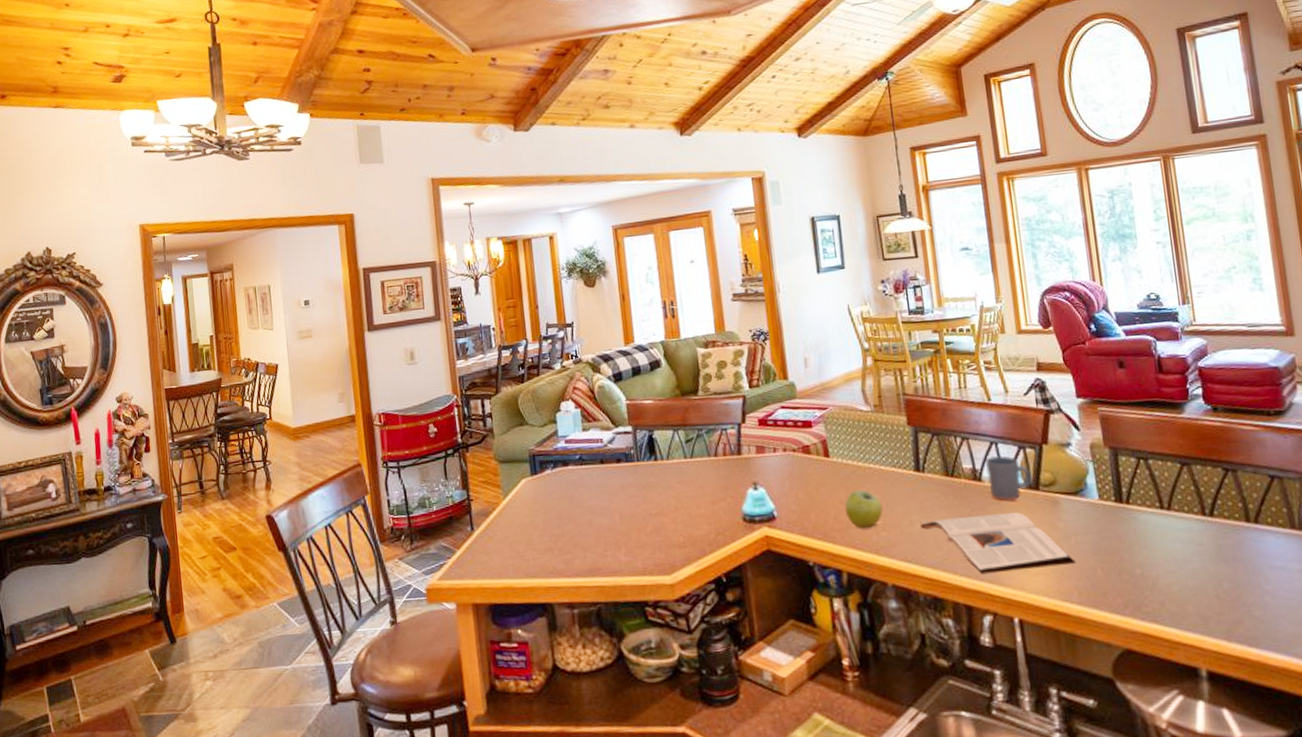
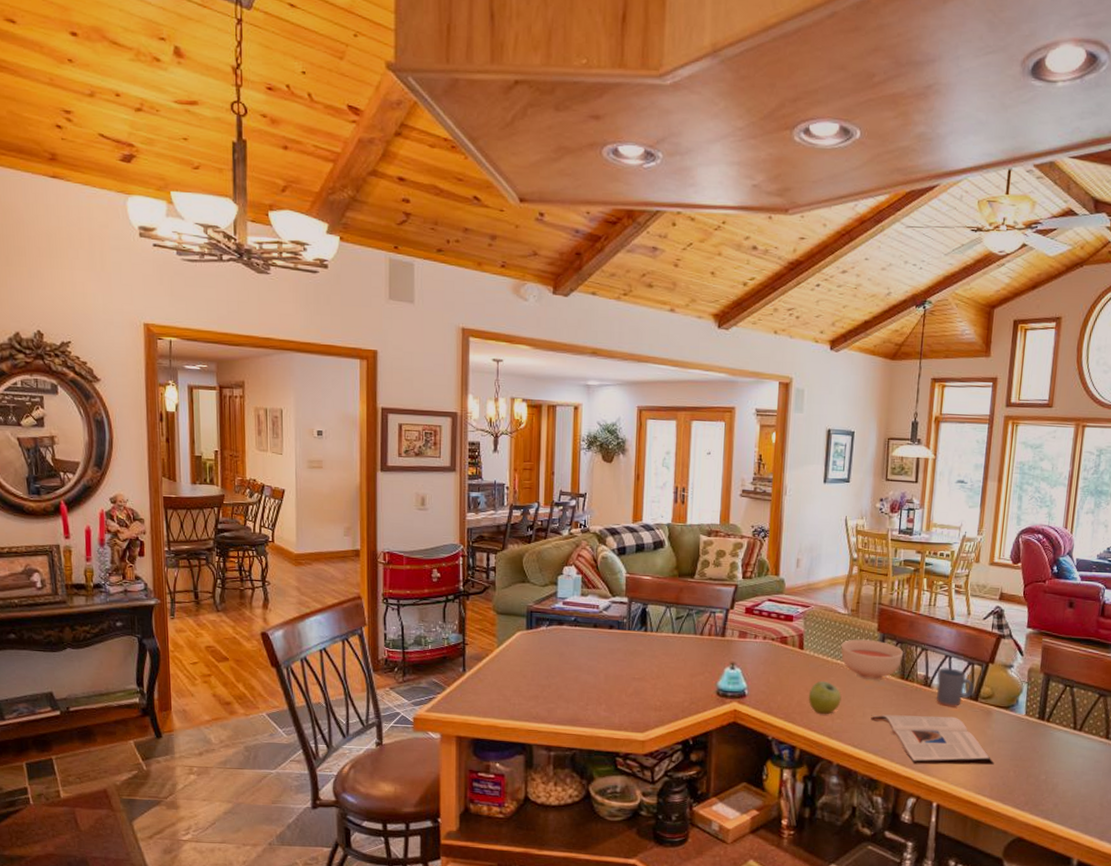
bowl: none [870,435,943,482] -> present [841,639,904,681]

